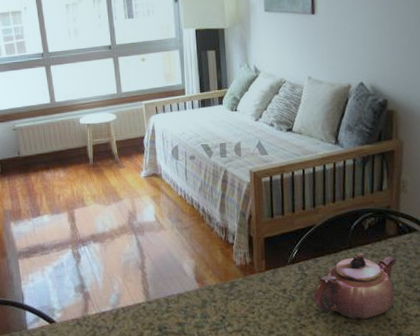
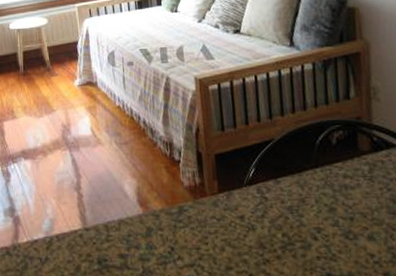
teapot: present [313,252,396,320] -> none [277,172,376,255]

